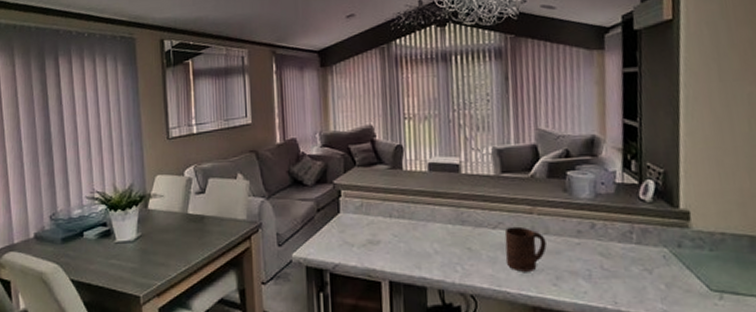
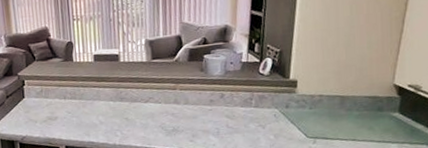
cup: present [504,226,547,272] -> none [154,99,186,133]

